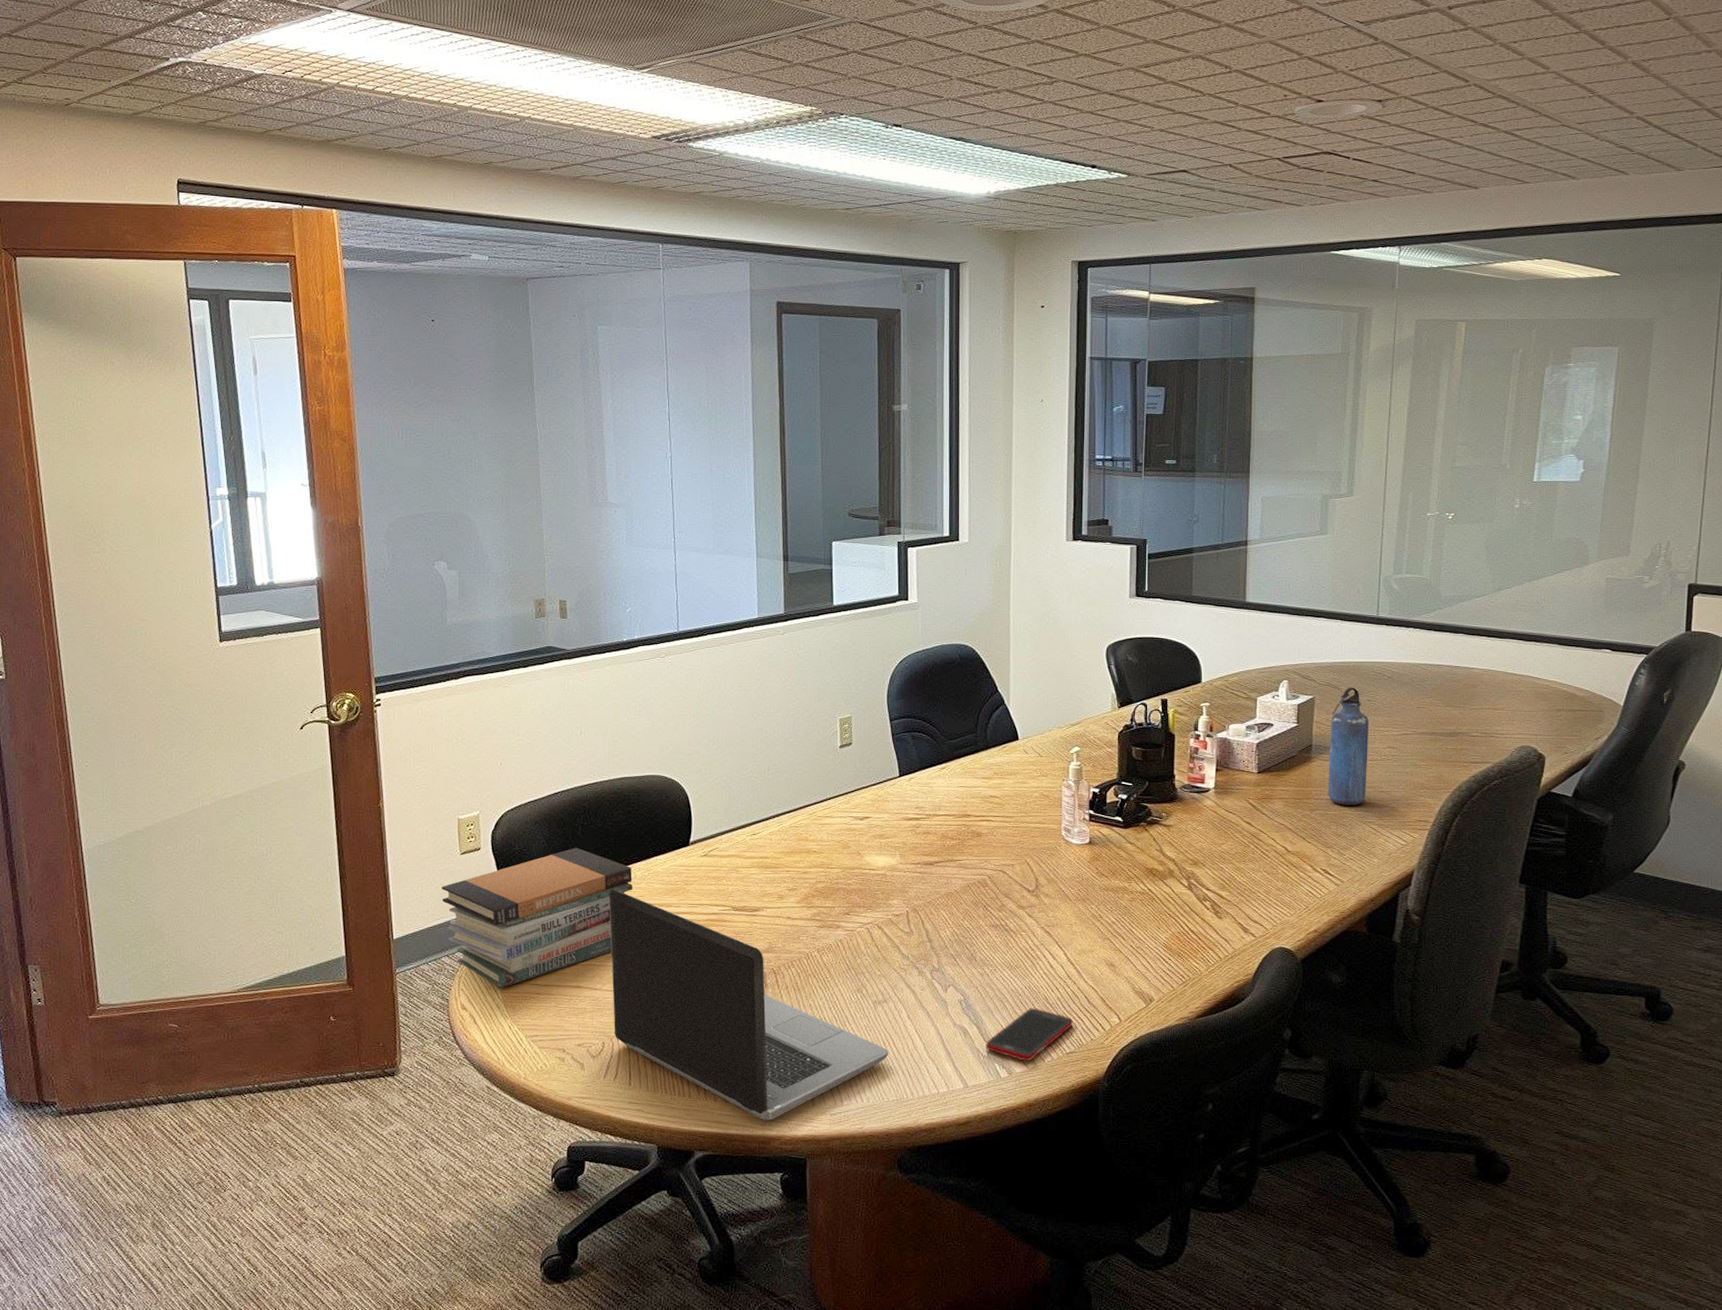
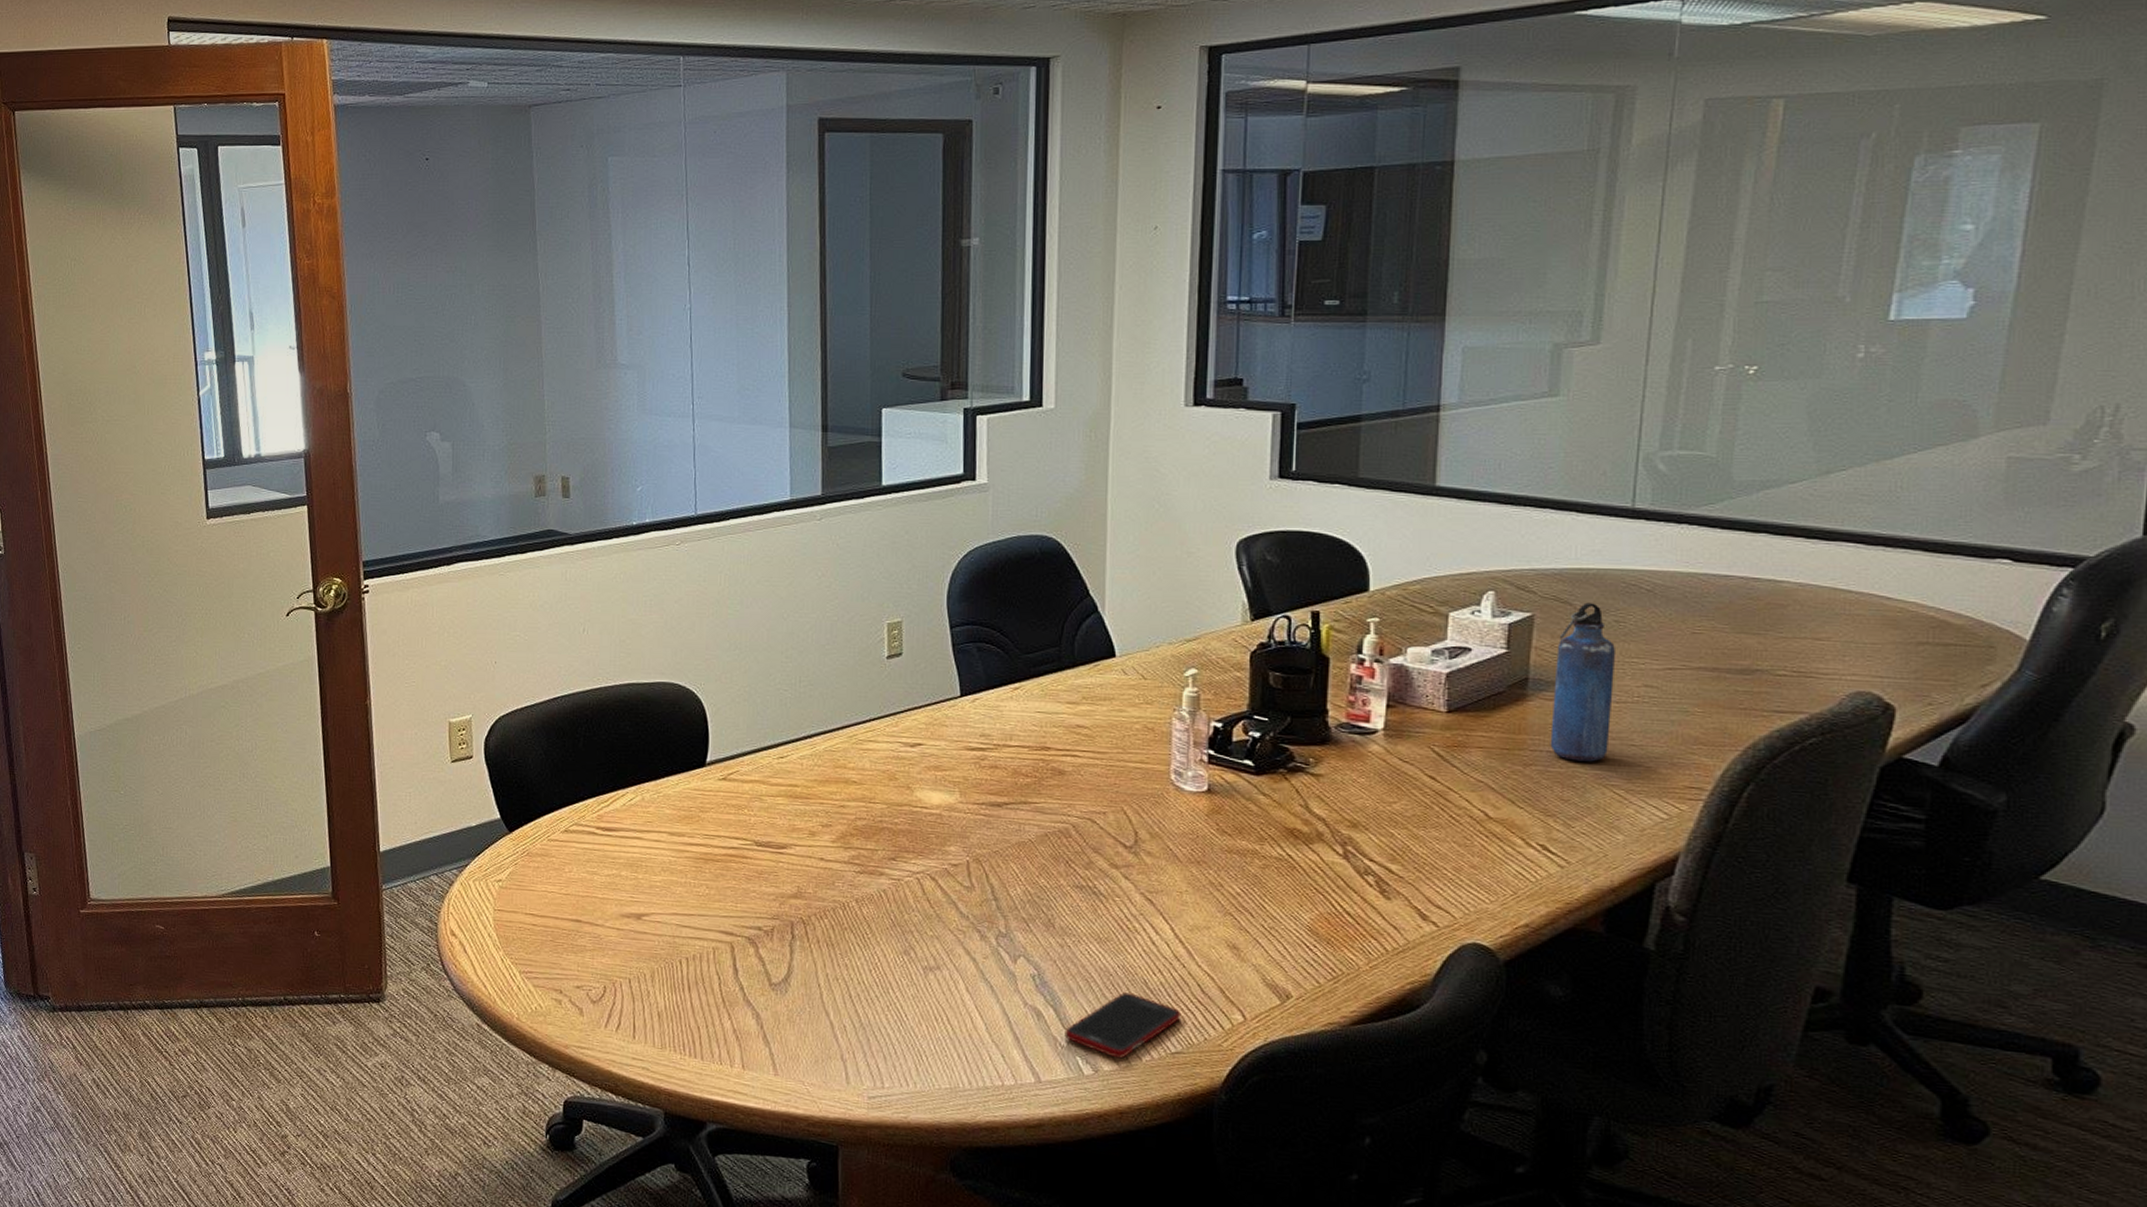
book stack: present [441,847,633,988] -> none [431,761,641,916]
laptop computer: present [609,889,889,1122] -> none [613,811,942,1098]

